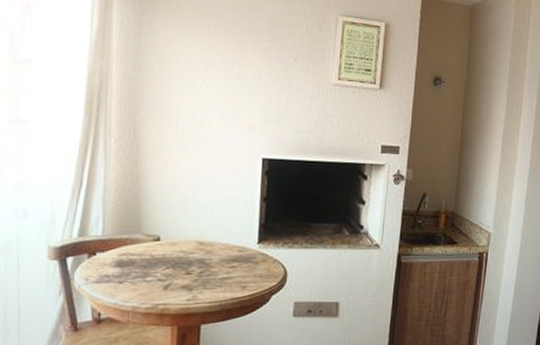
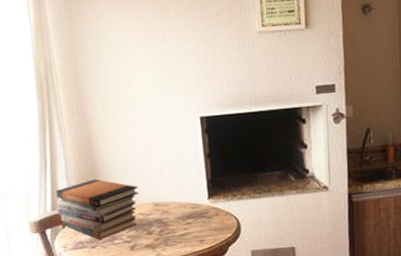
book stack: none [84,208,183,274] -> present [56,179,138,240]

